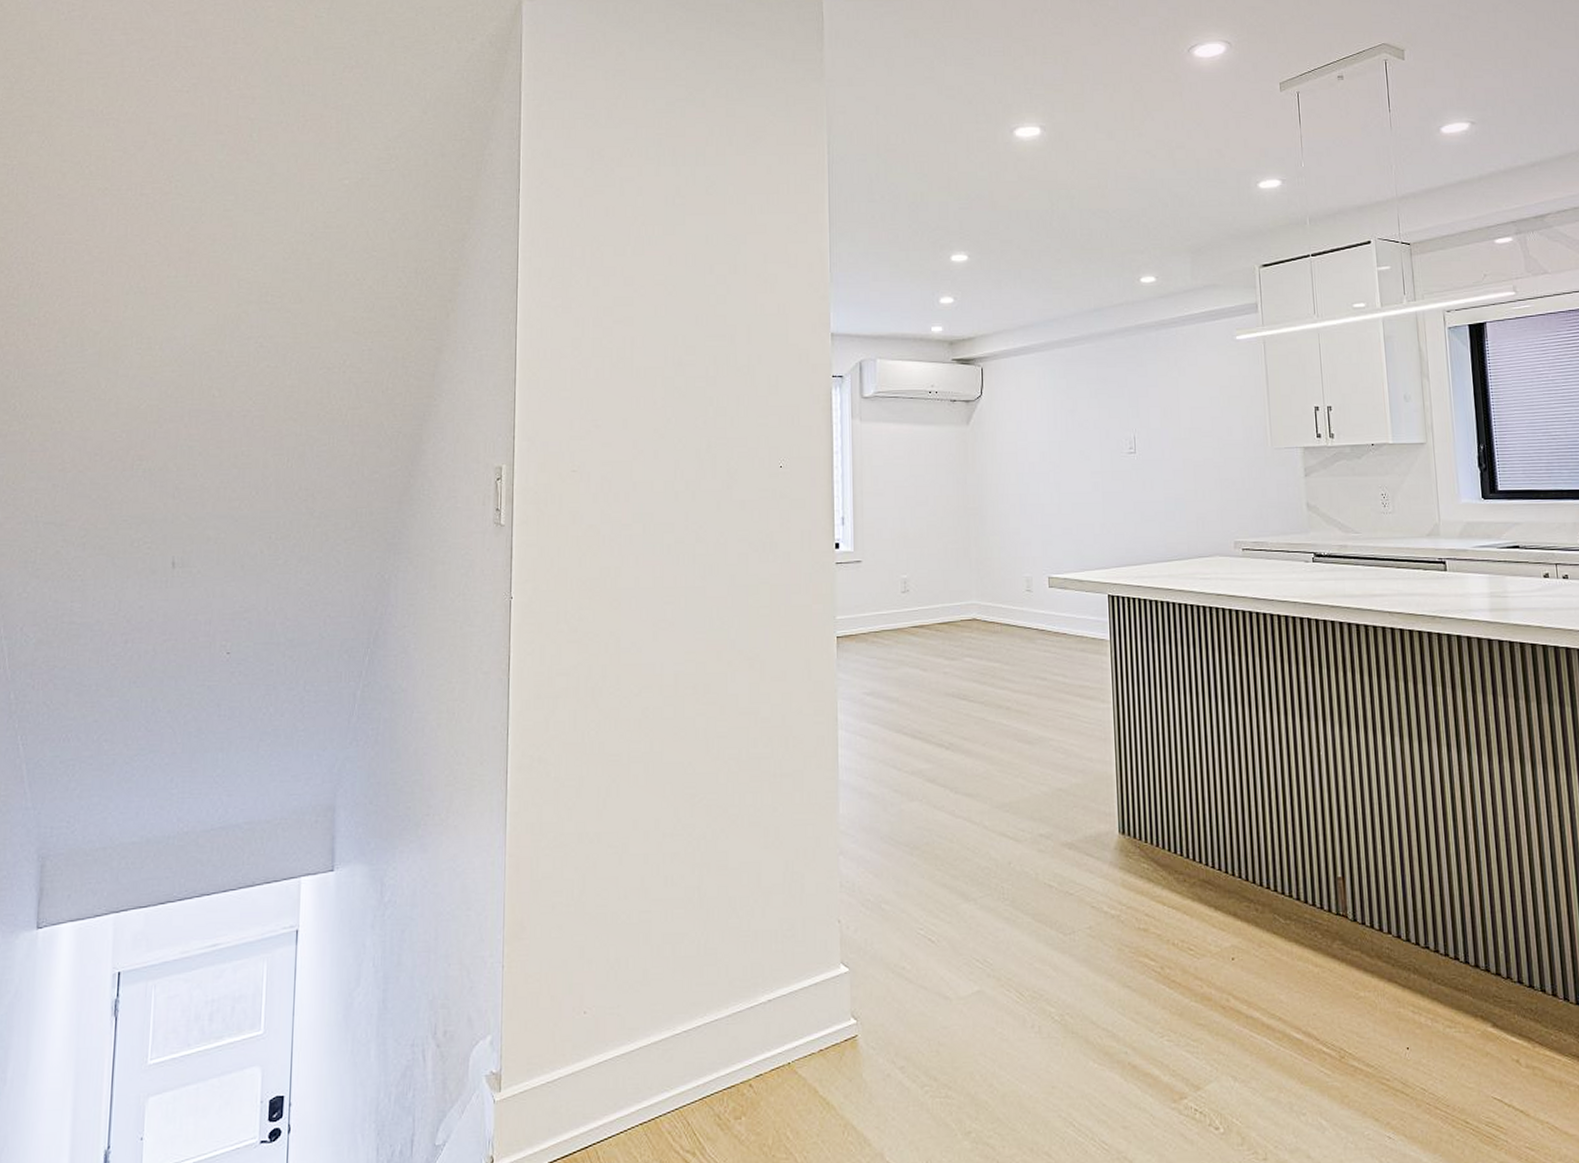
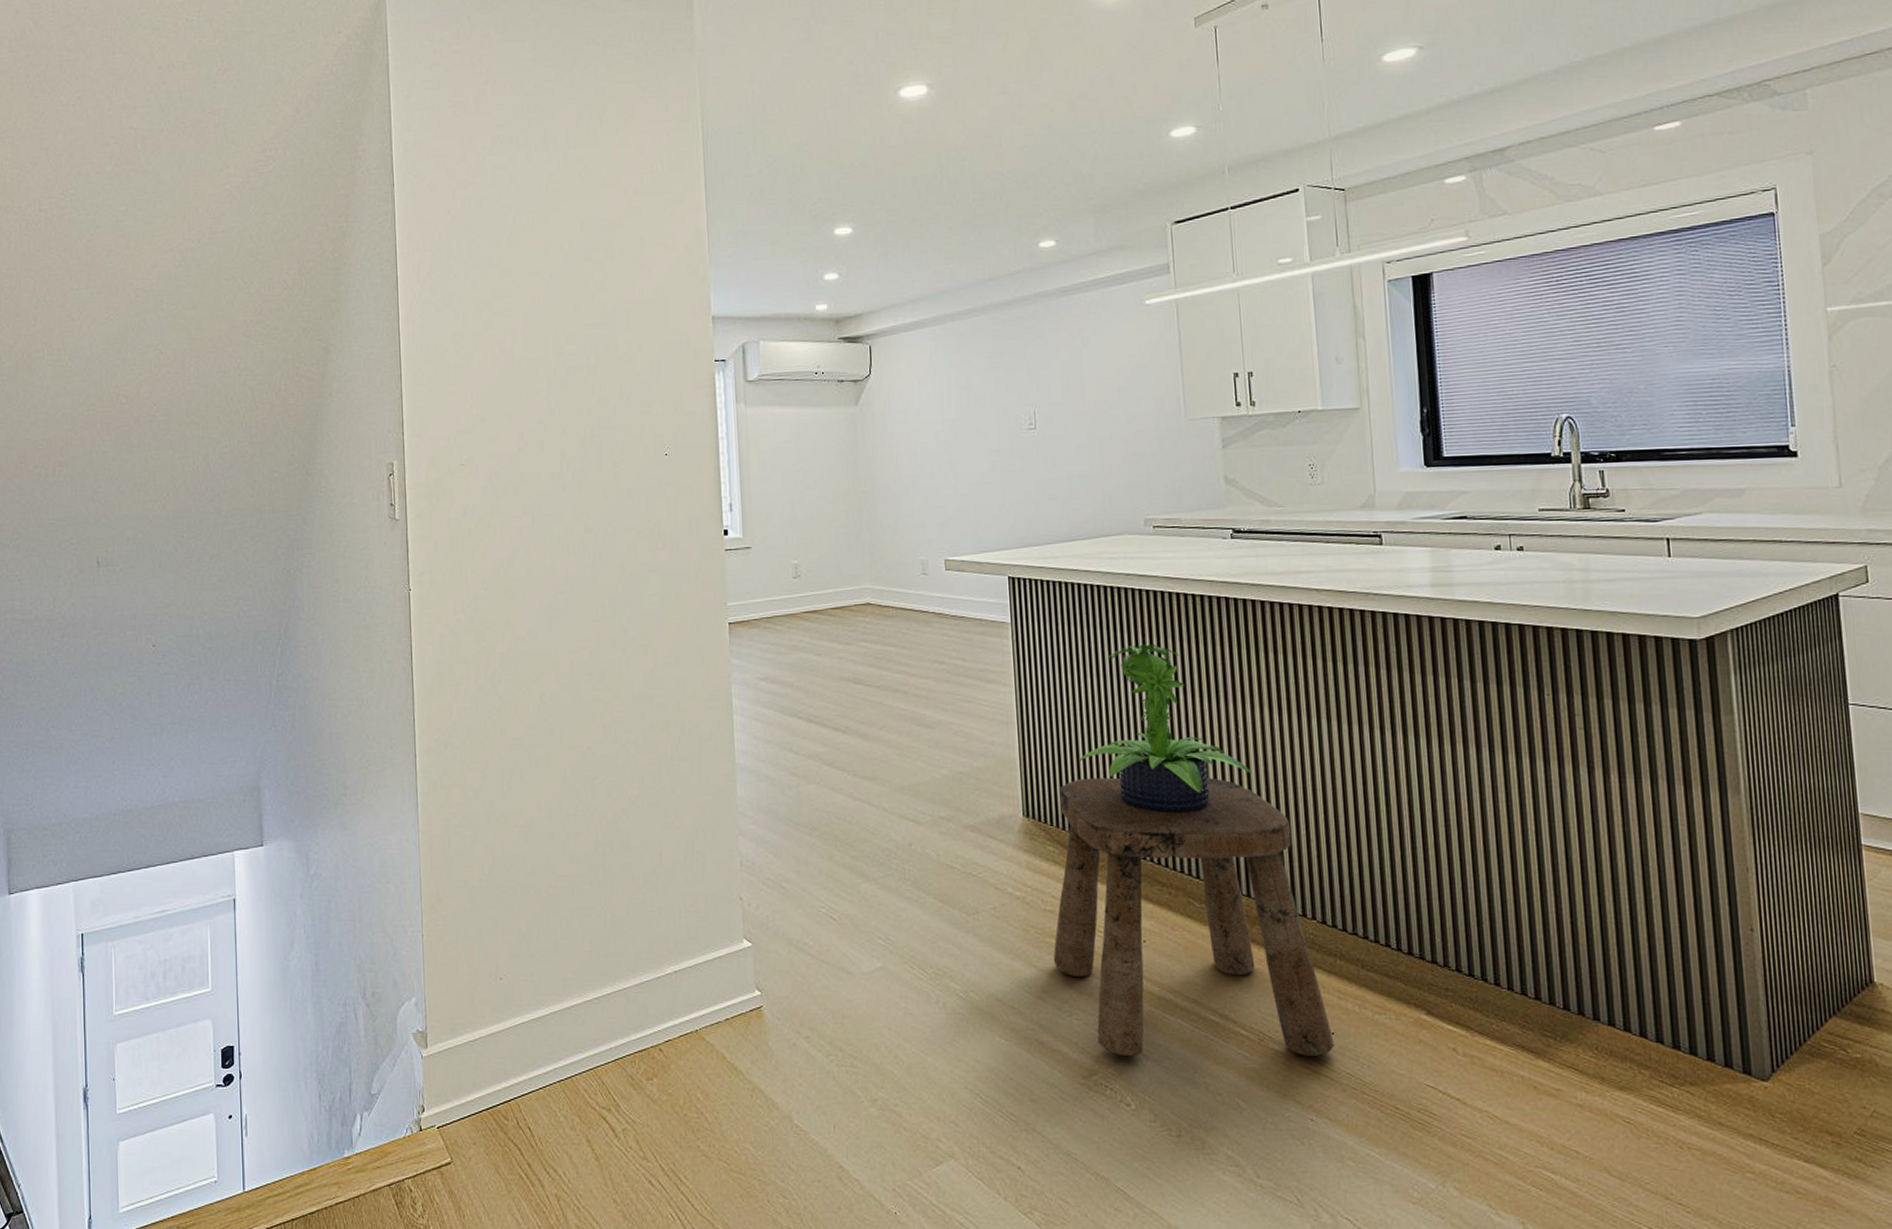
stool: none [1146,794,1410,1078] -> present [1053,777,1335,1057]
potted plant: none [1172,662,1332,829] -> present [1079,644,1252,813]

